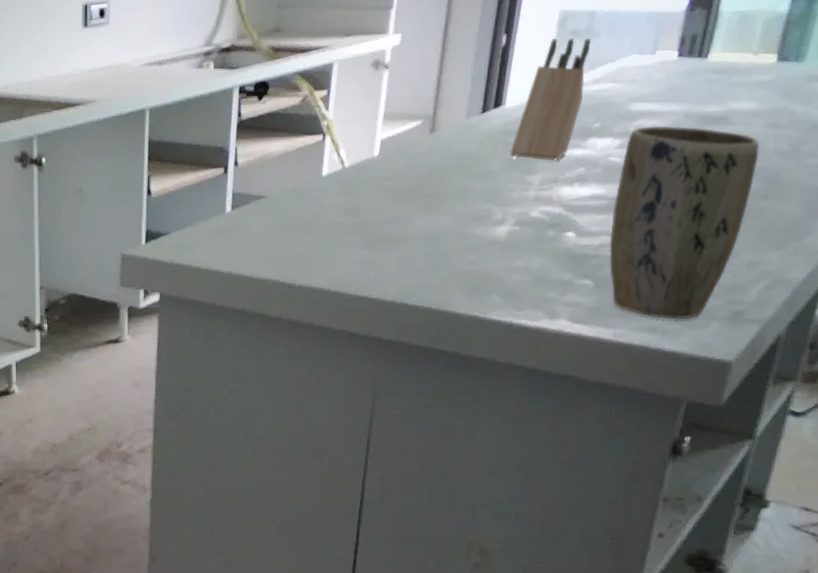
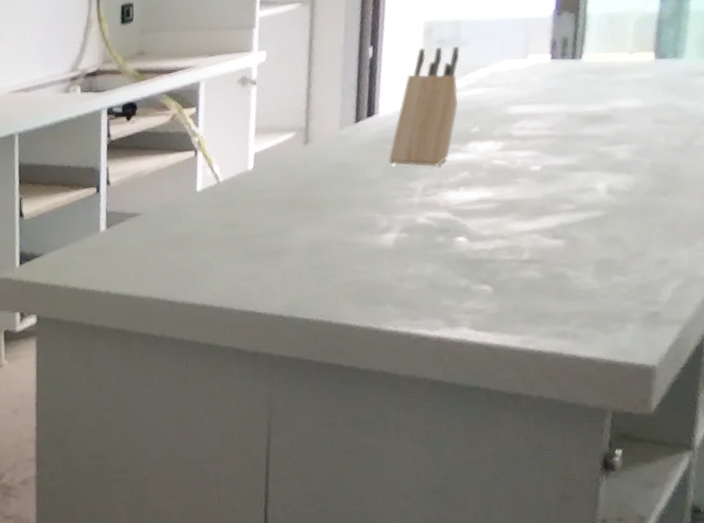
plant pot: present [609,126,760,320] -> none [503,127,651,324]

